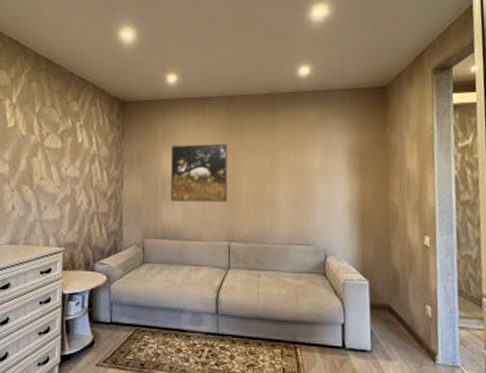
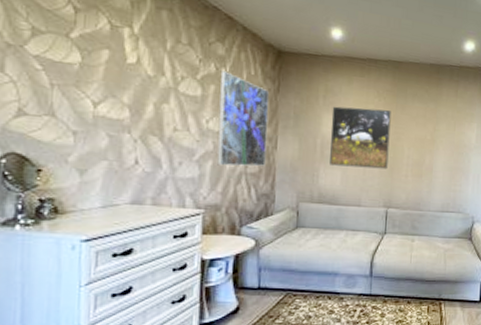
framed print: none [74,124,116,208] -> present [217,71,269,167]

